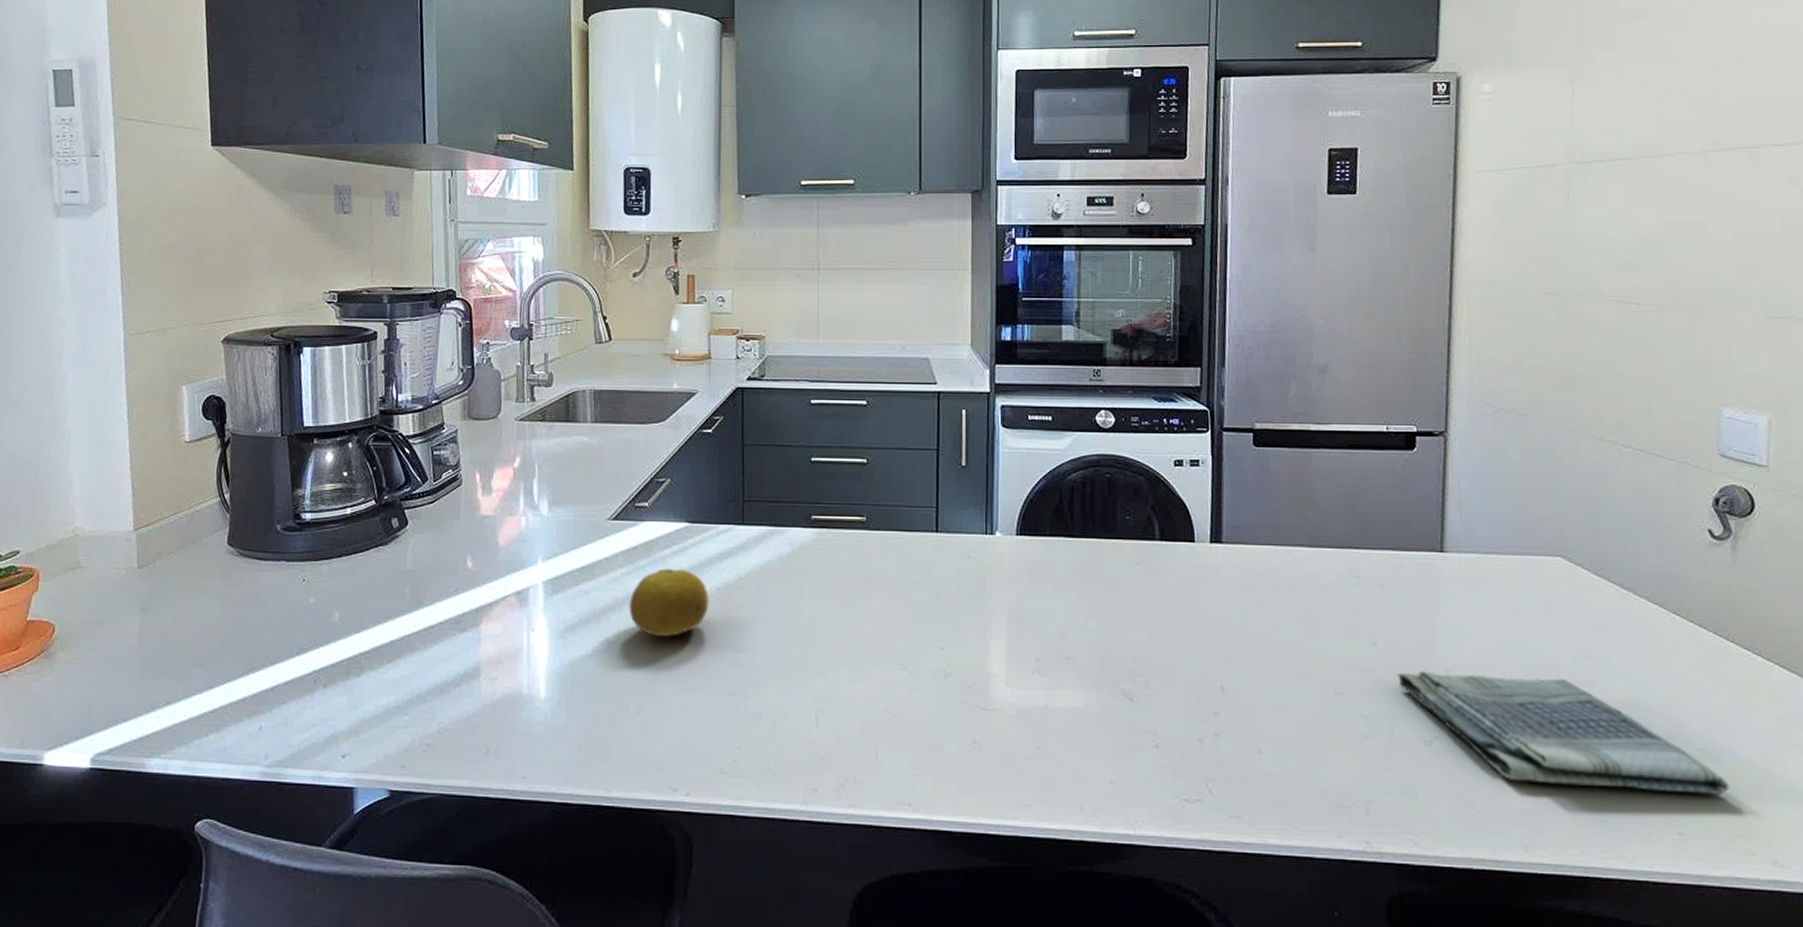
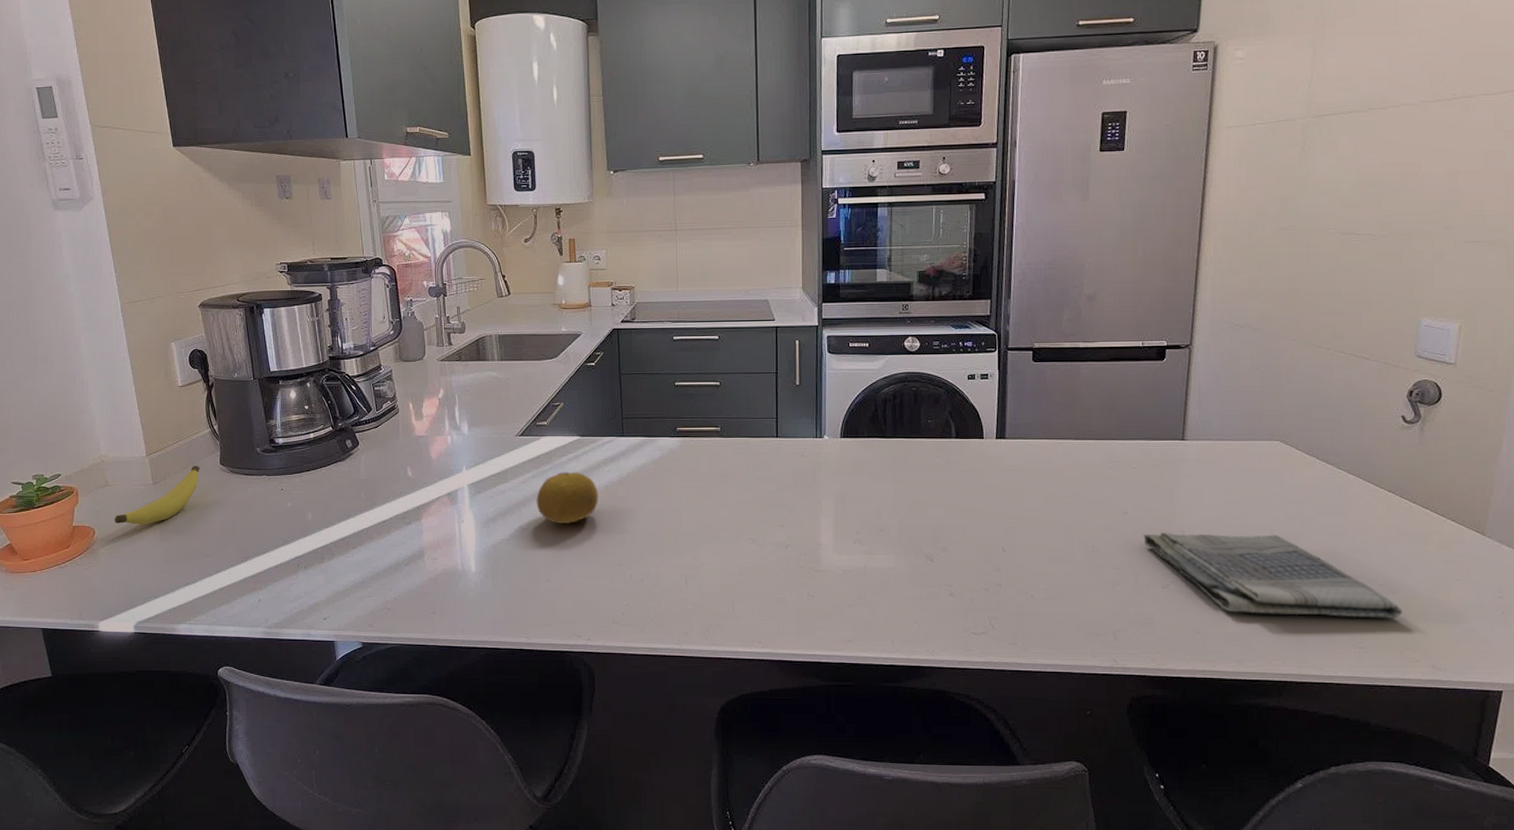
banana: none [82,545,202,622] -> present [114,466,200,525]

